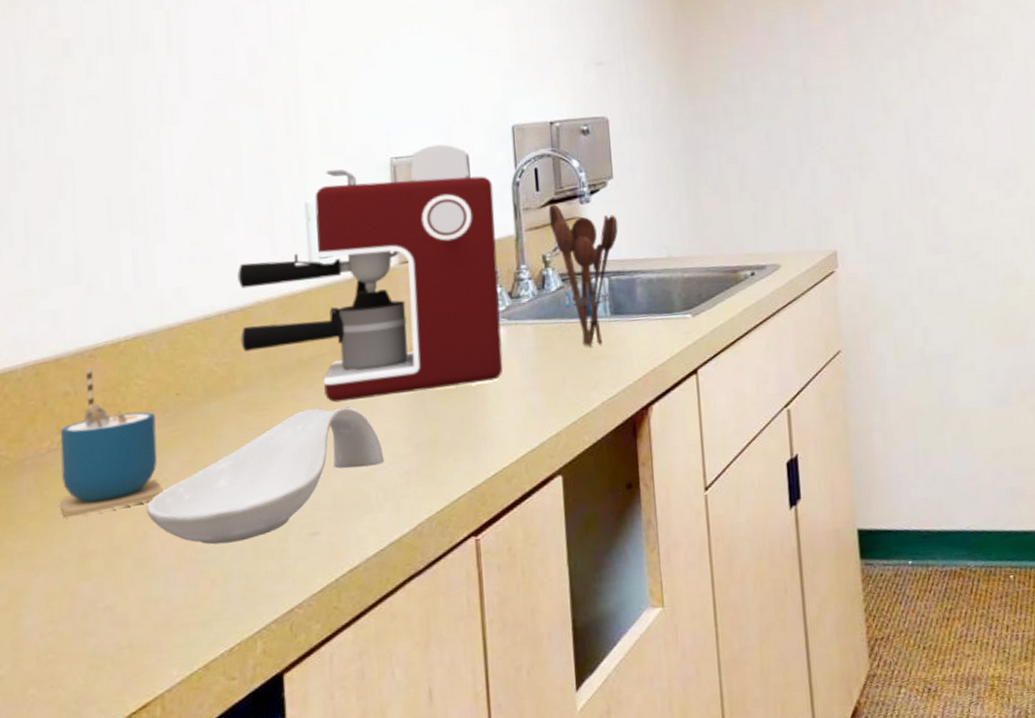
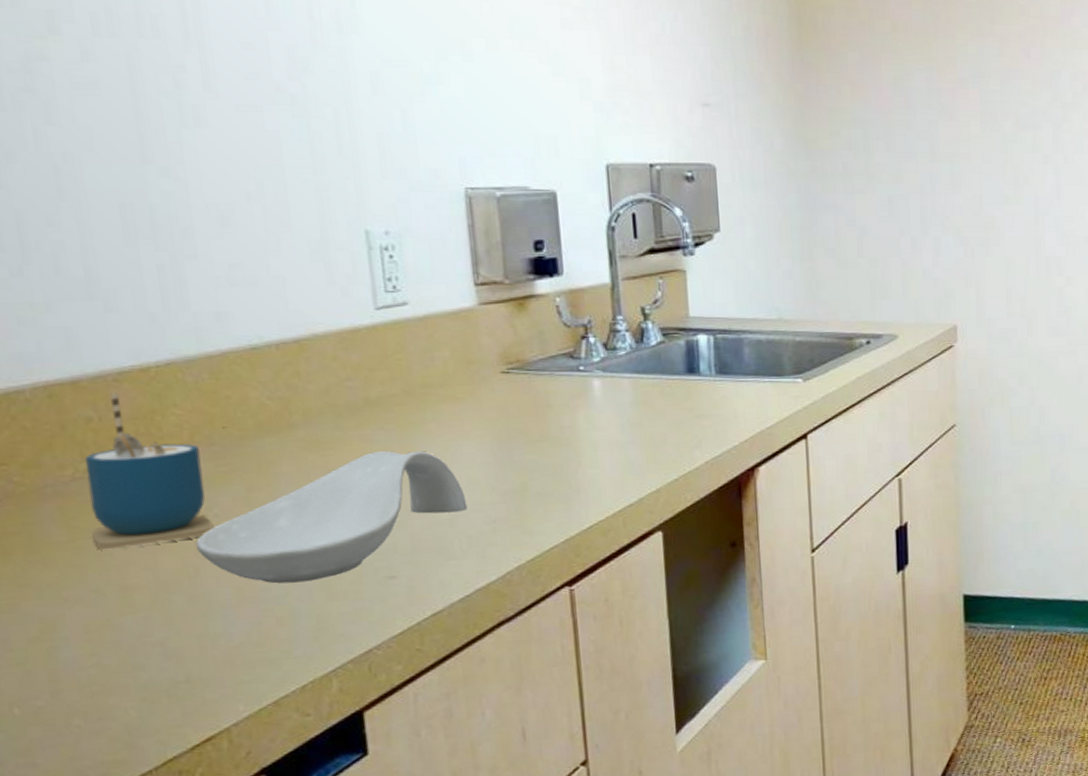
coffee maker: present [237,144,503,403] -> none [287,178,598,446]
utensil holder: present [548,203,619,346] -> none [647,253,725,405]

